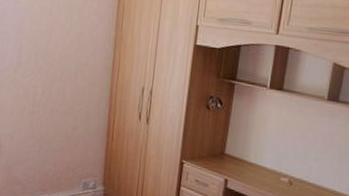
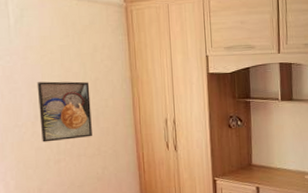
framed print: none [20,28,74,94] -> present [37,81,92,143]

